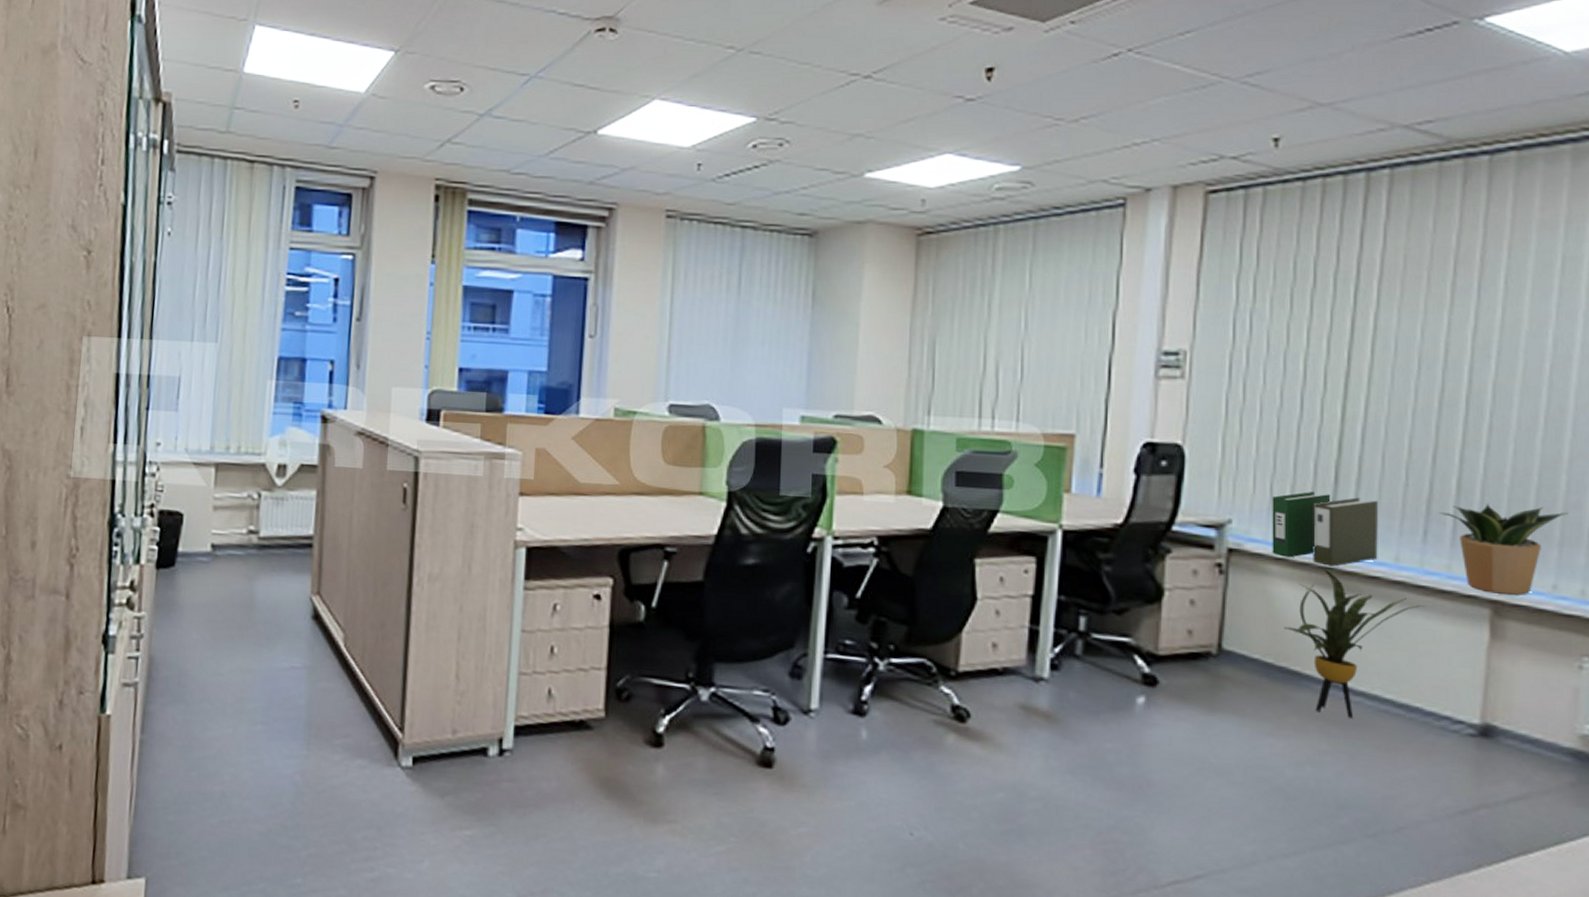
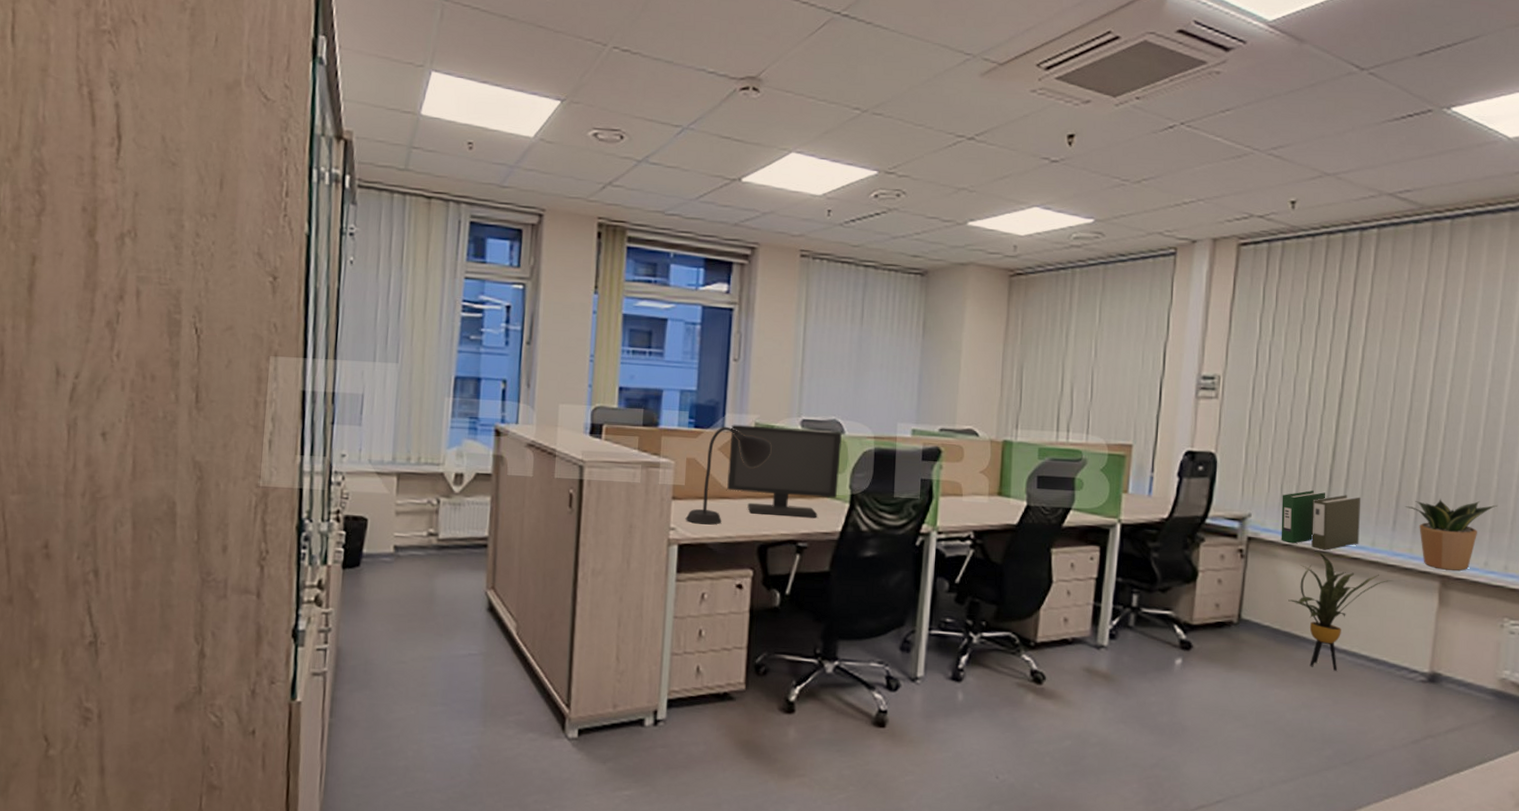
desk lamp: none [534,412,634,525] -> present [685,426,772,525]
computer monitor: none [582,410,718,519] -> present [727,424,843,518]

